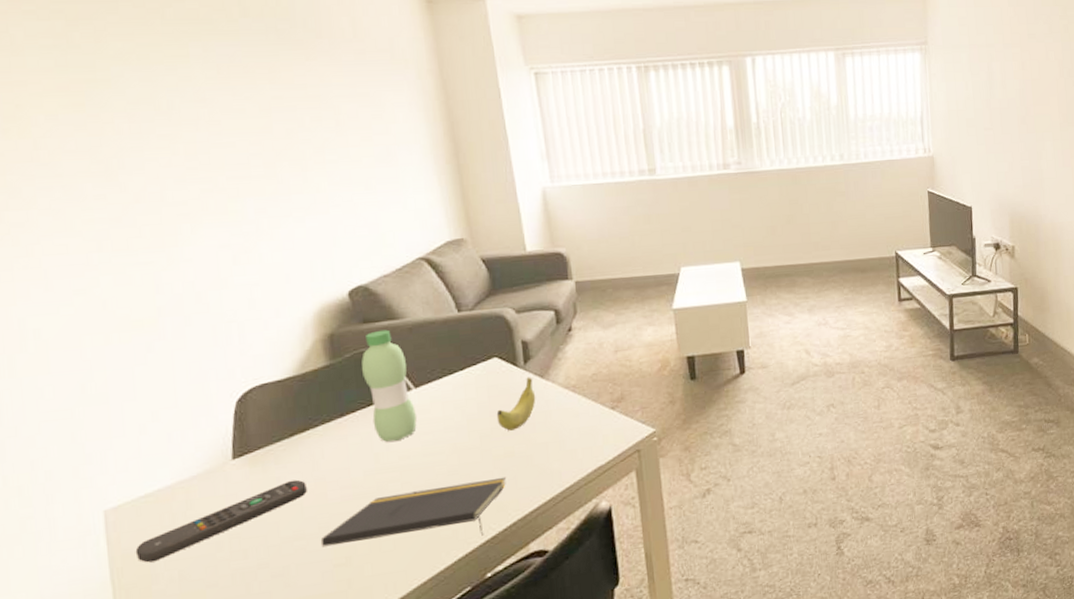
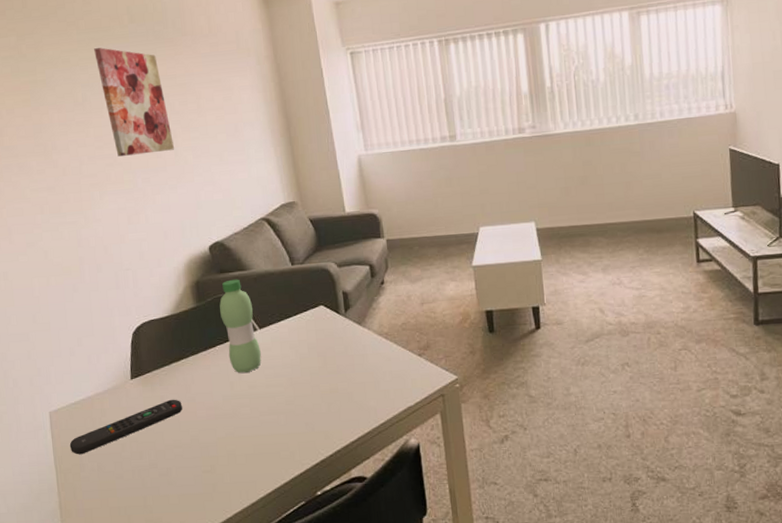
wall art: none [187,44,303,181] -> present [94,47,175,157]
notepad: present [320,476,506,547] -> none [192,409,331,459]
banana: present [496,377,536,431] -> none [323,323,355,370]

